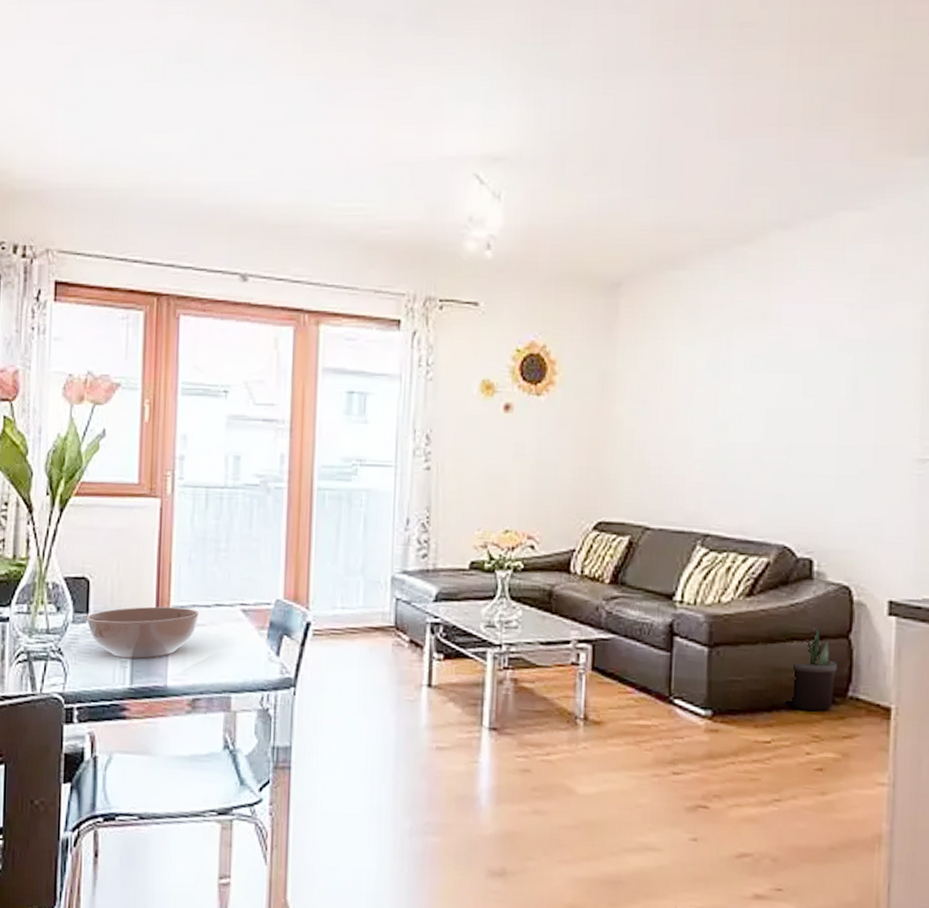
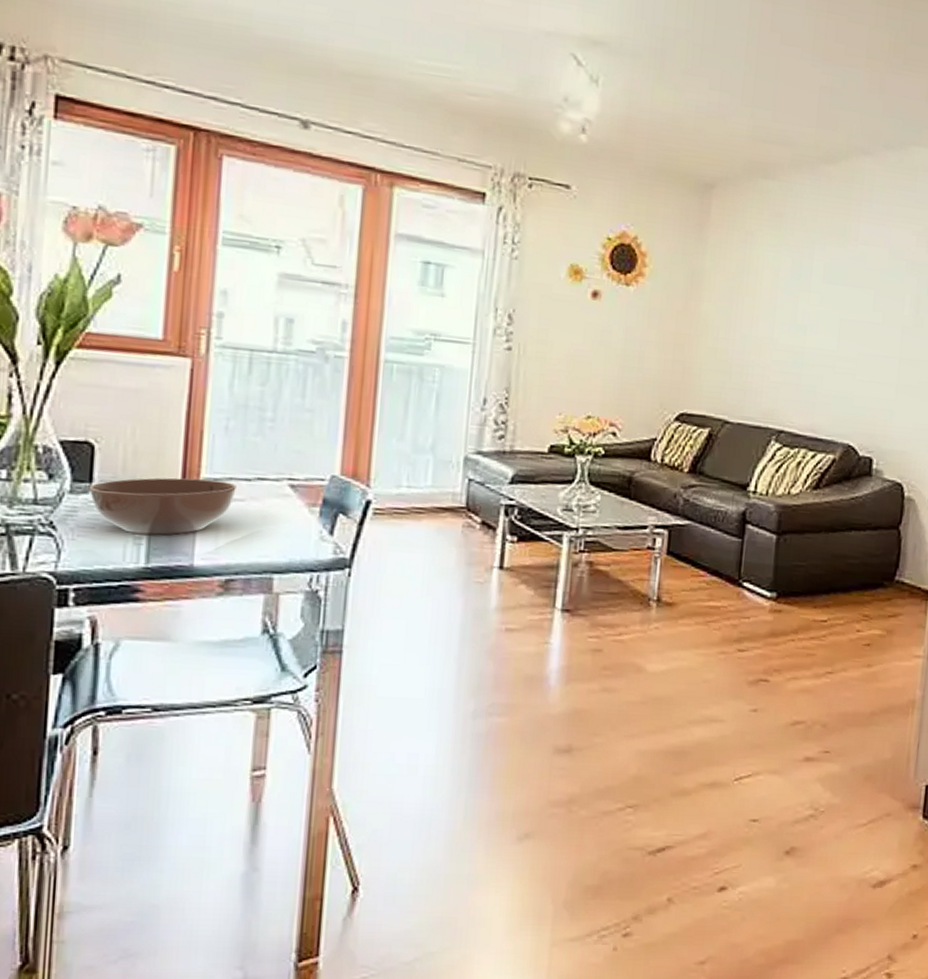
planter: present [781,627,838,712] -> none [838,519,888,594]

